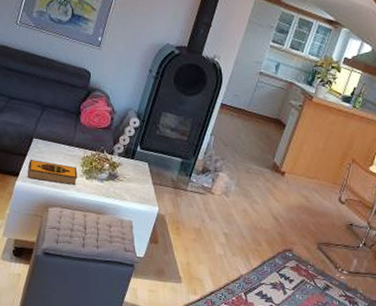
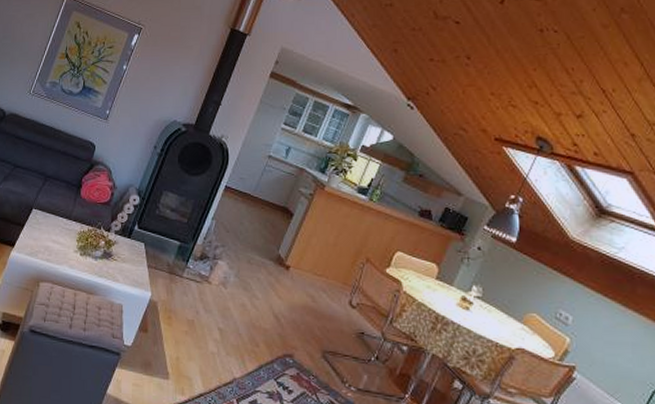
hardback book: present [27,159,78,185] -> none [22,229,73,260]

